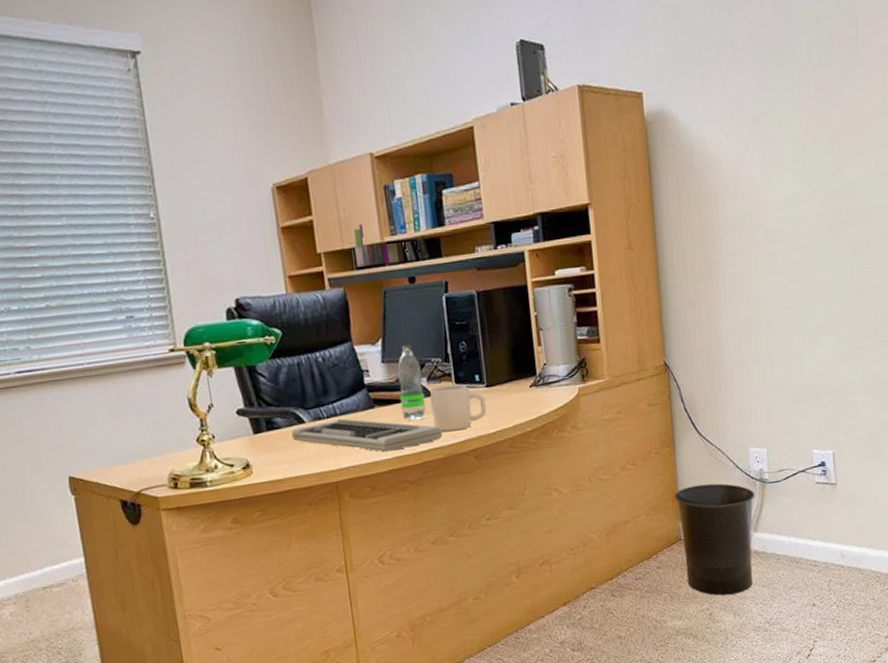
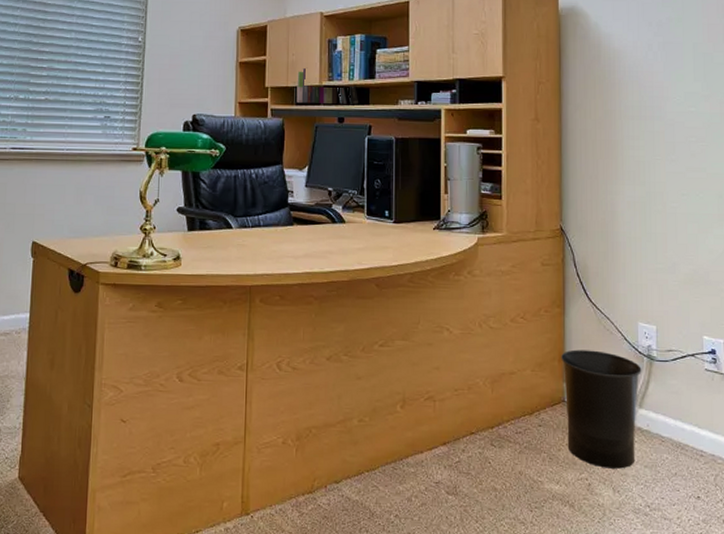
computer keyboard: present [291,418,443,452] -> none [220,229,350,267]
bottle: present [396,344,426,422] -> none [316,174,339,243]
mug: present [429,384,487,432] -> none [342,215,392,258]

